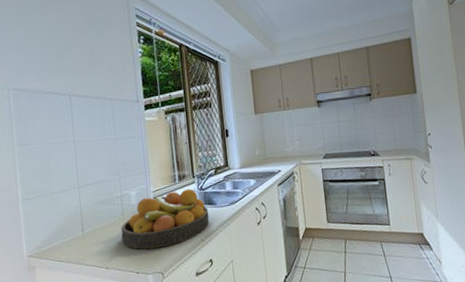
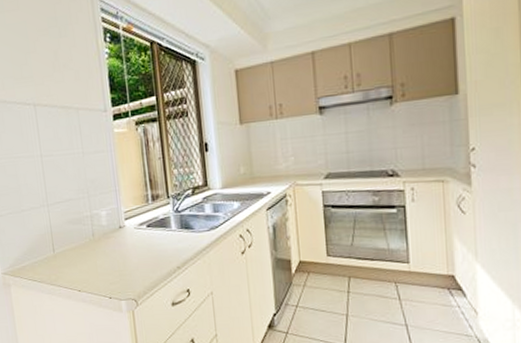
fruit bowl: present [121,189,209,250] -> none [92,210,186,274]

